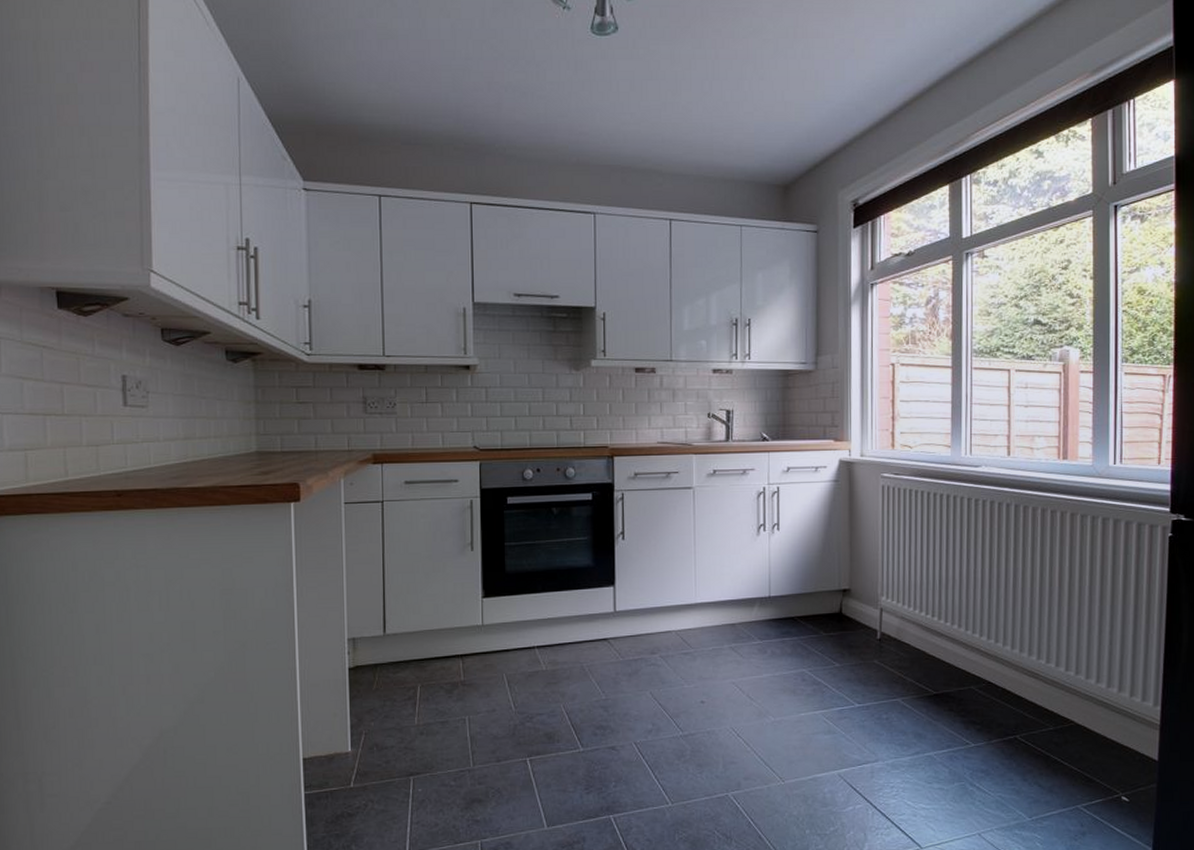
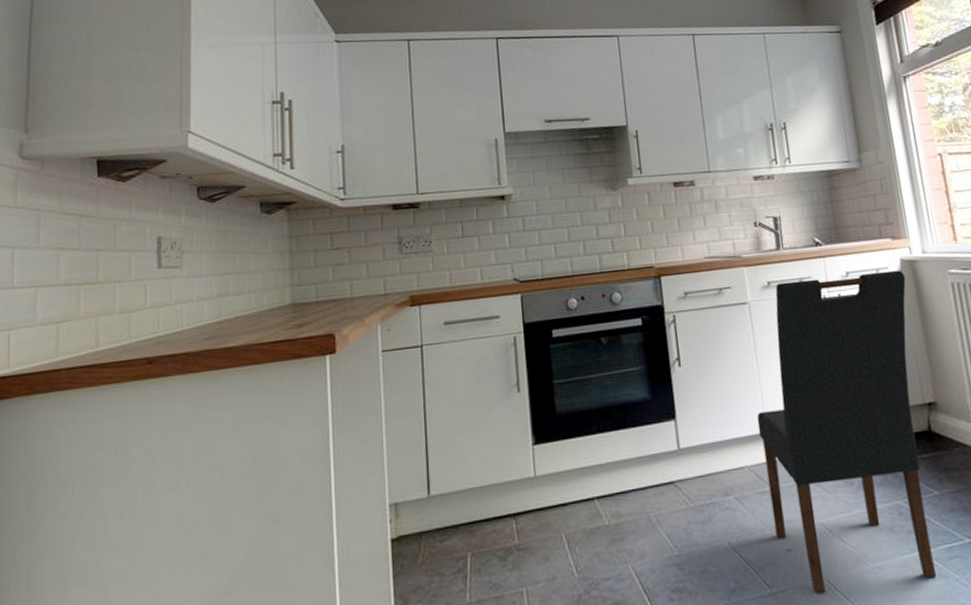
dining chair: none [688,469,841,738] -> present [756,270,936,593]

